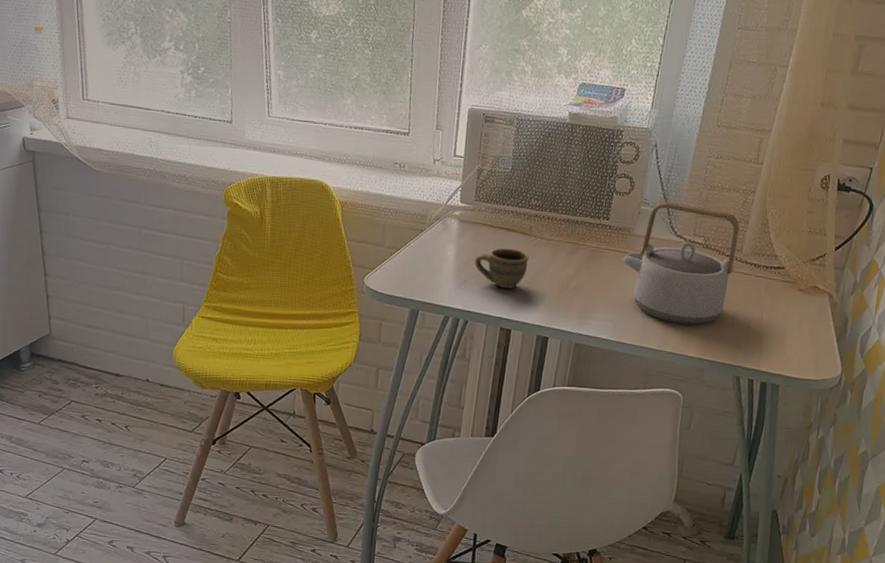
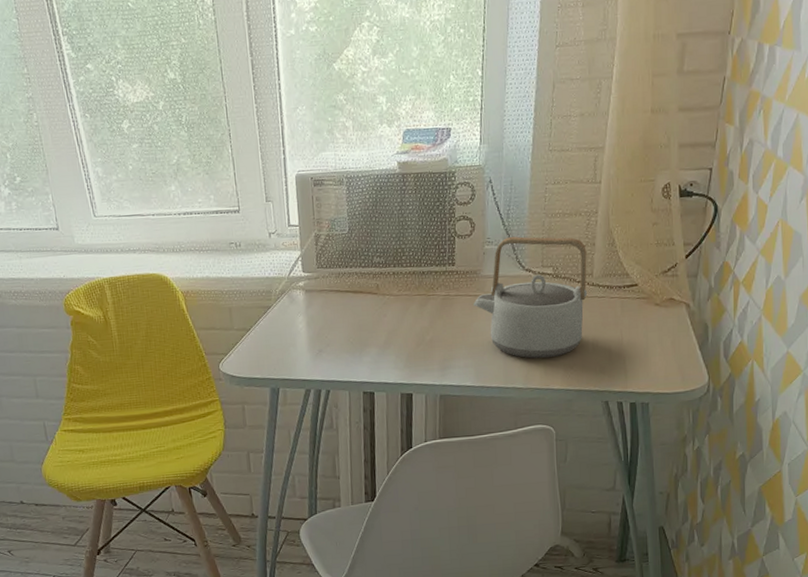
cup: present [475,248,529,289] -> none [327,310,381,352]

